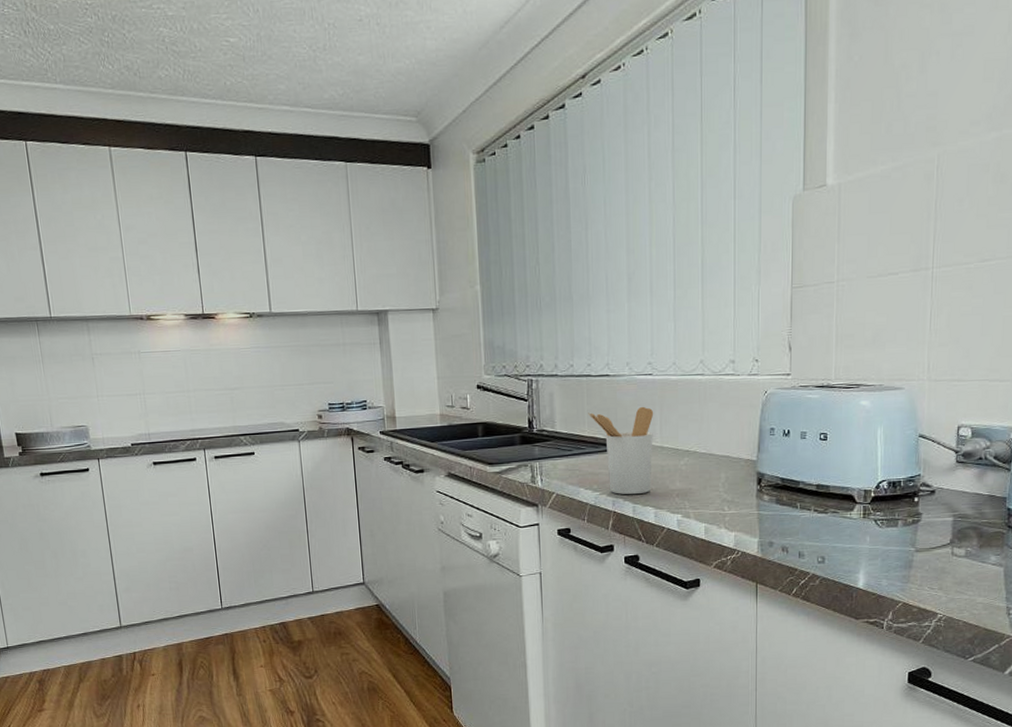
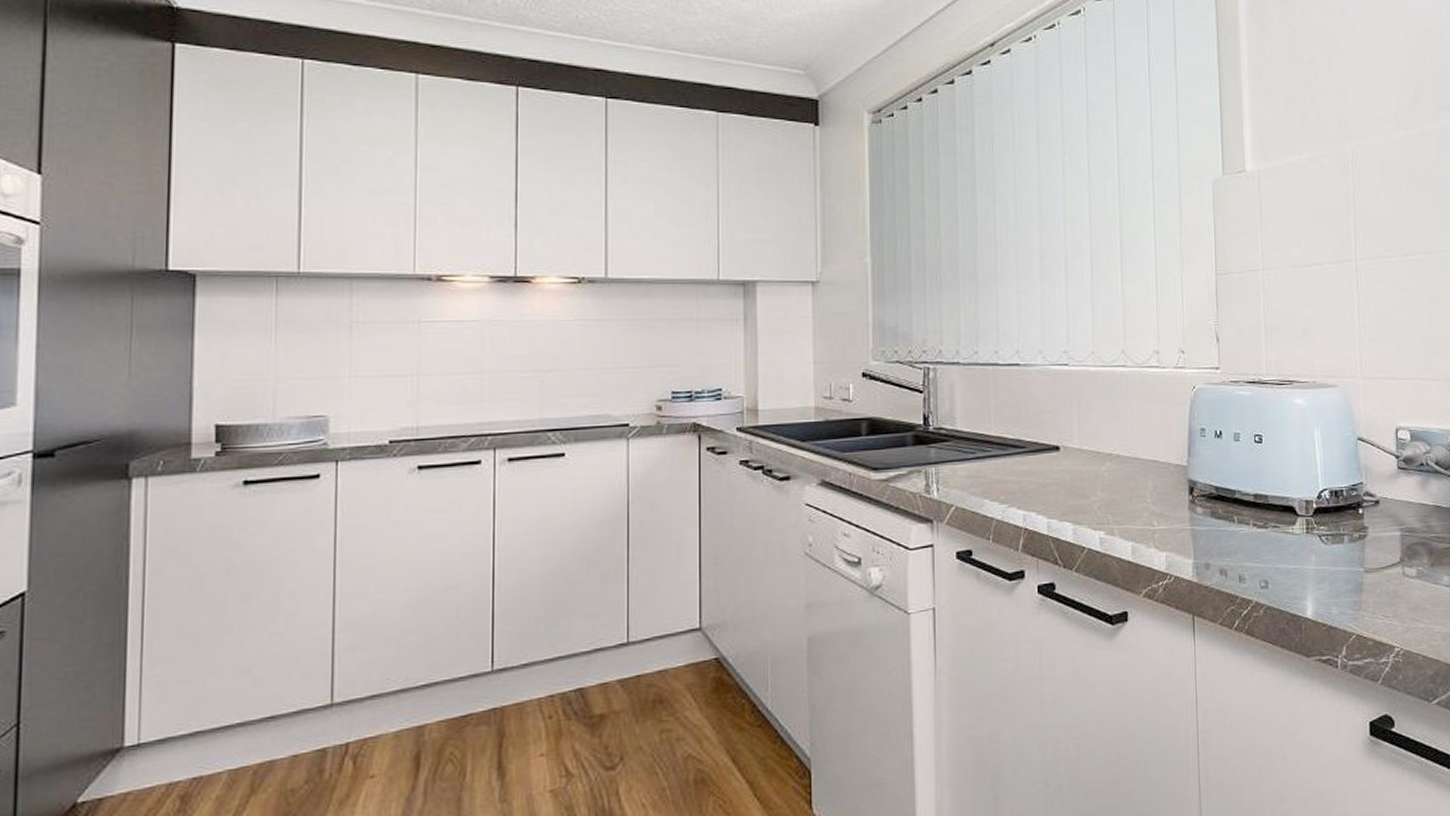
utensil holder: present [588,406,654,495] -> none [995,401,1071,508]

